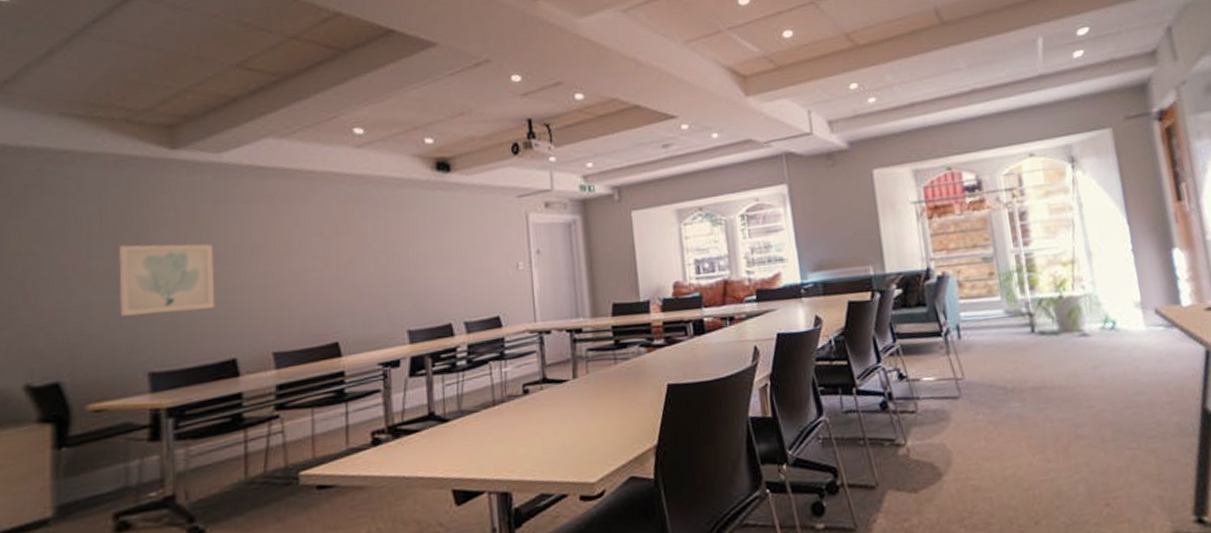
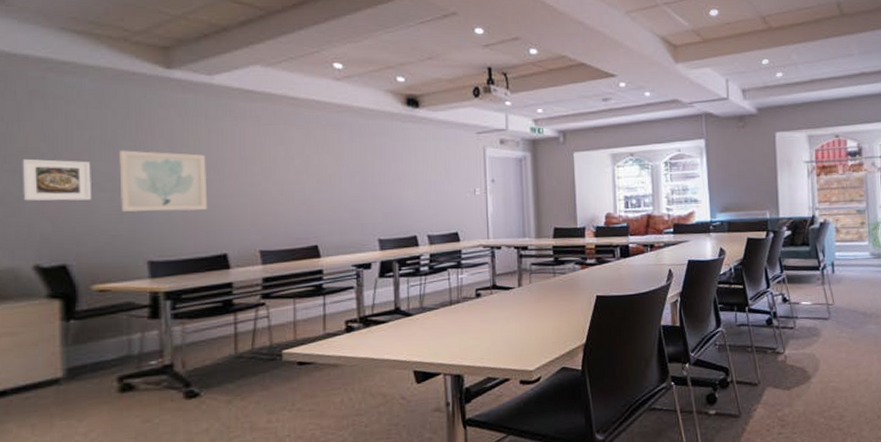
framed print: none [14,260,89,311] -> present [22,158,91,201]

